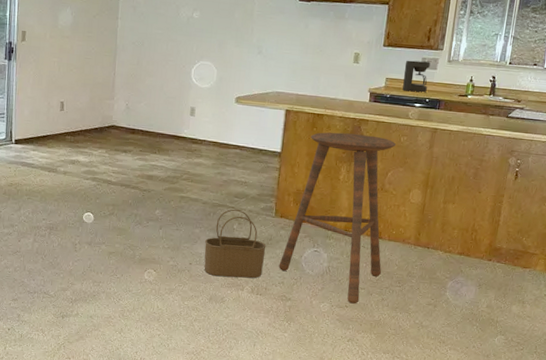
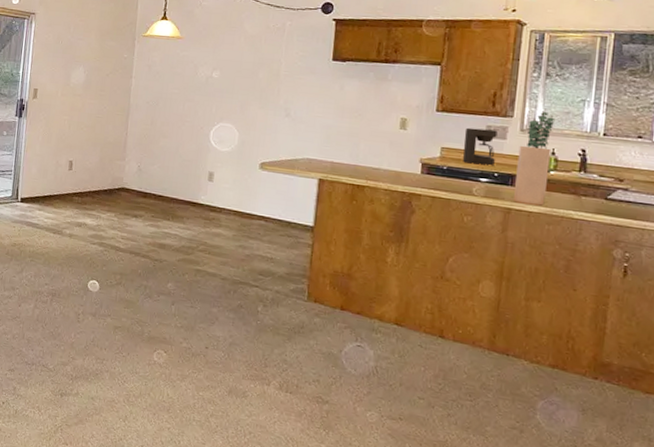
wicker basket: present [204,209,266,279] -> none [222,288,297,372]
bar stool: present [278,132,396,304] -> none [312,206,458,417]
vase: none [439,42,474,126] -> present [512,108,554,207]

